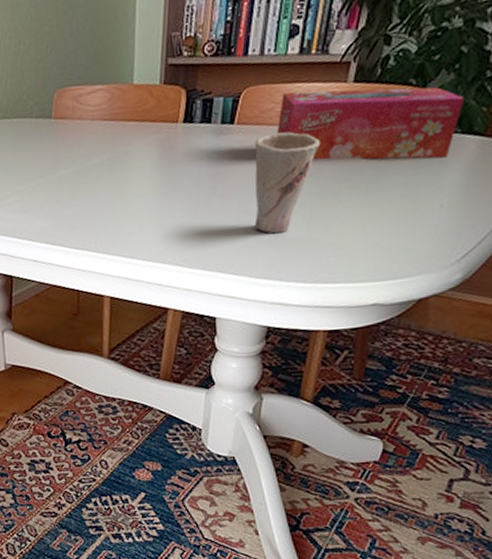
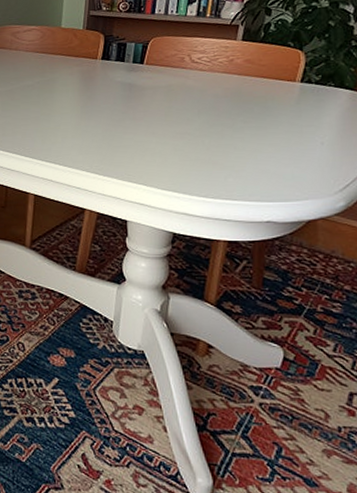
cup: present [254,131,320,234] -> none [160,73,216,154]
tissue box: present [276,87,465,160] -> none [179,44,335,105]

